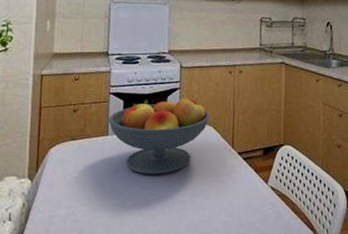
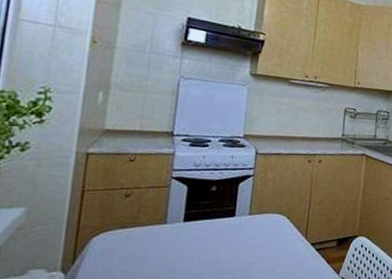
fruit bowl: present [108,97,210,174] -> none [168,185,284,266]

